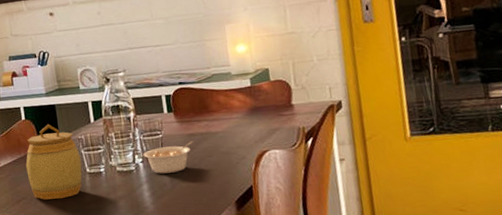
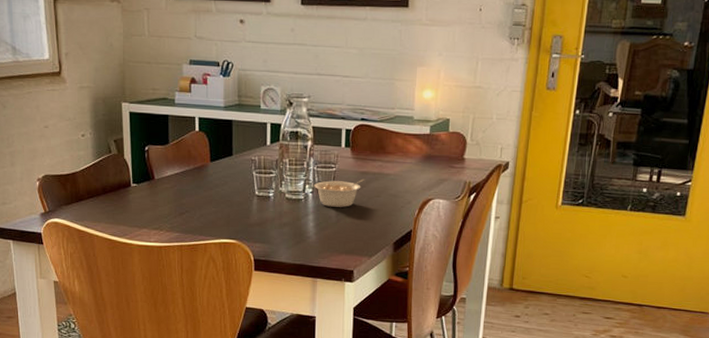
jar: present [26,124,82,200] -> none [193,139,251,217]

